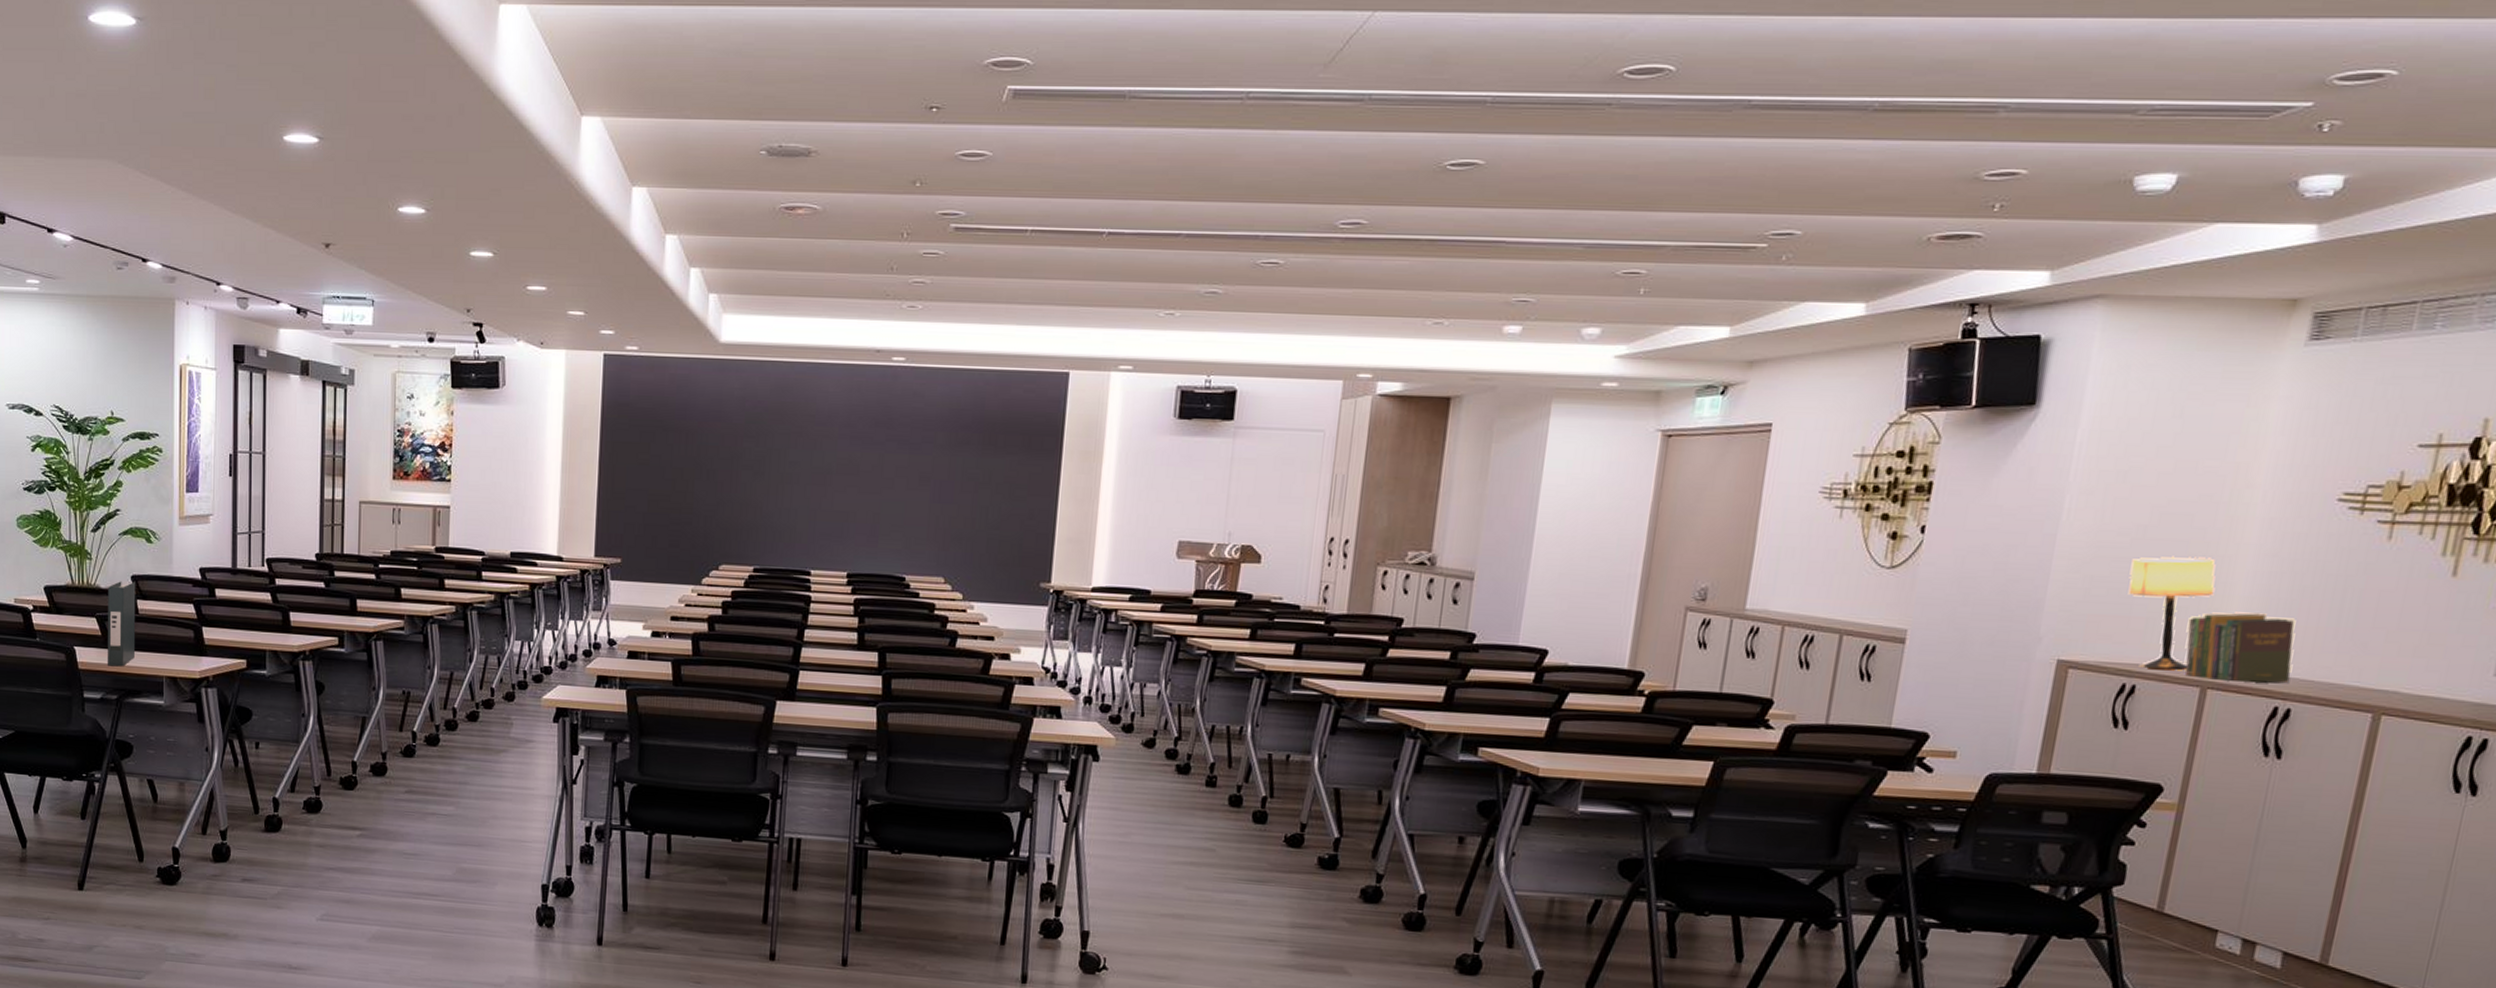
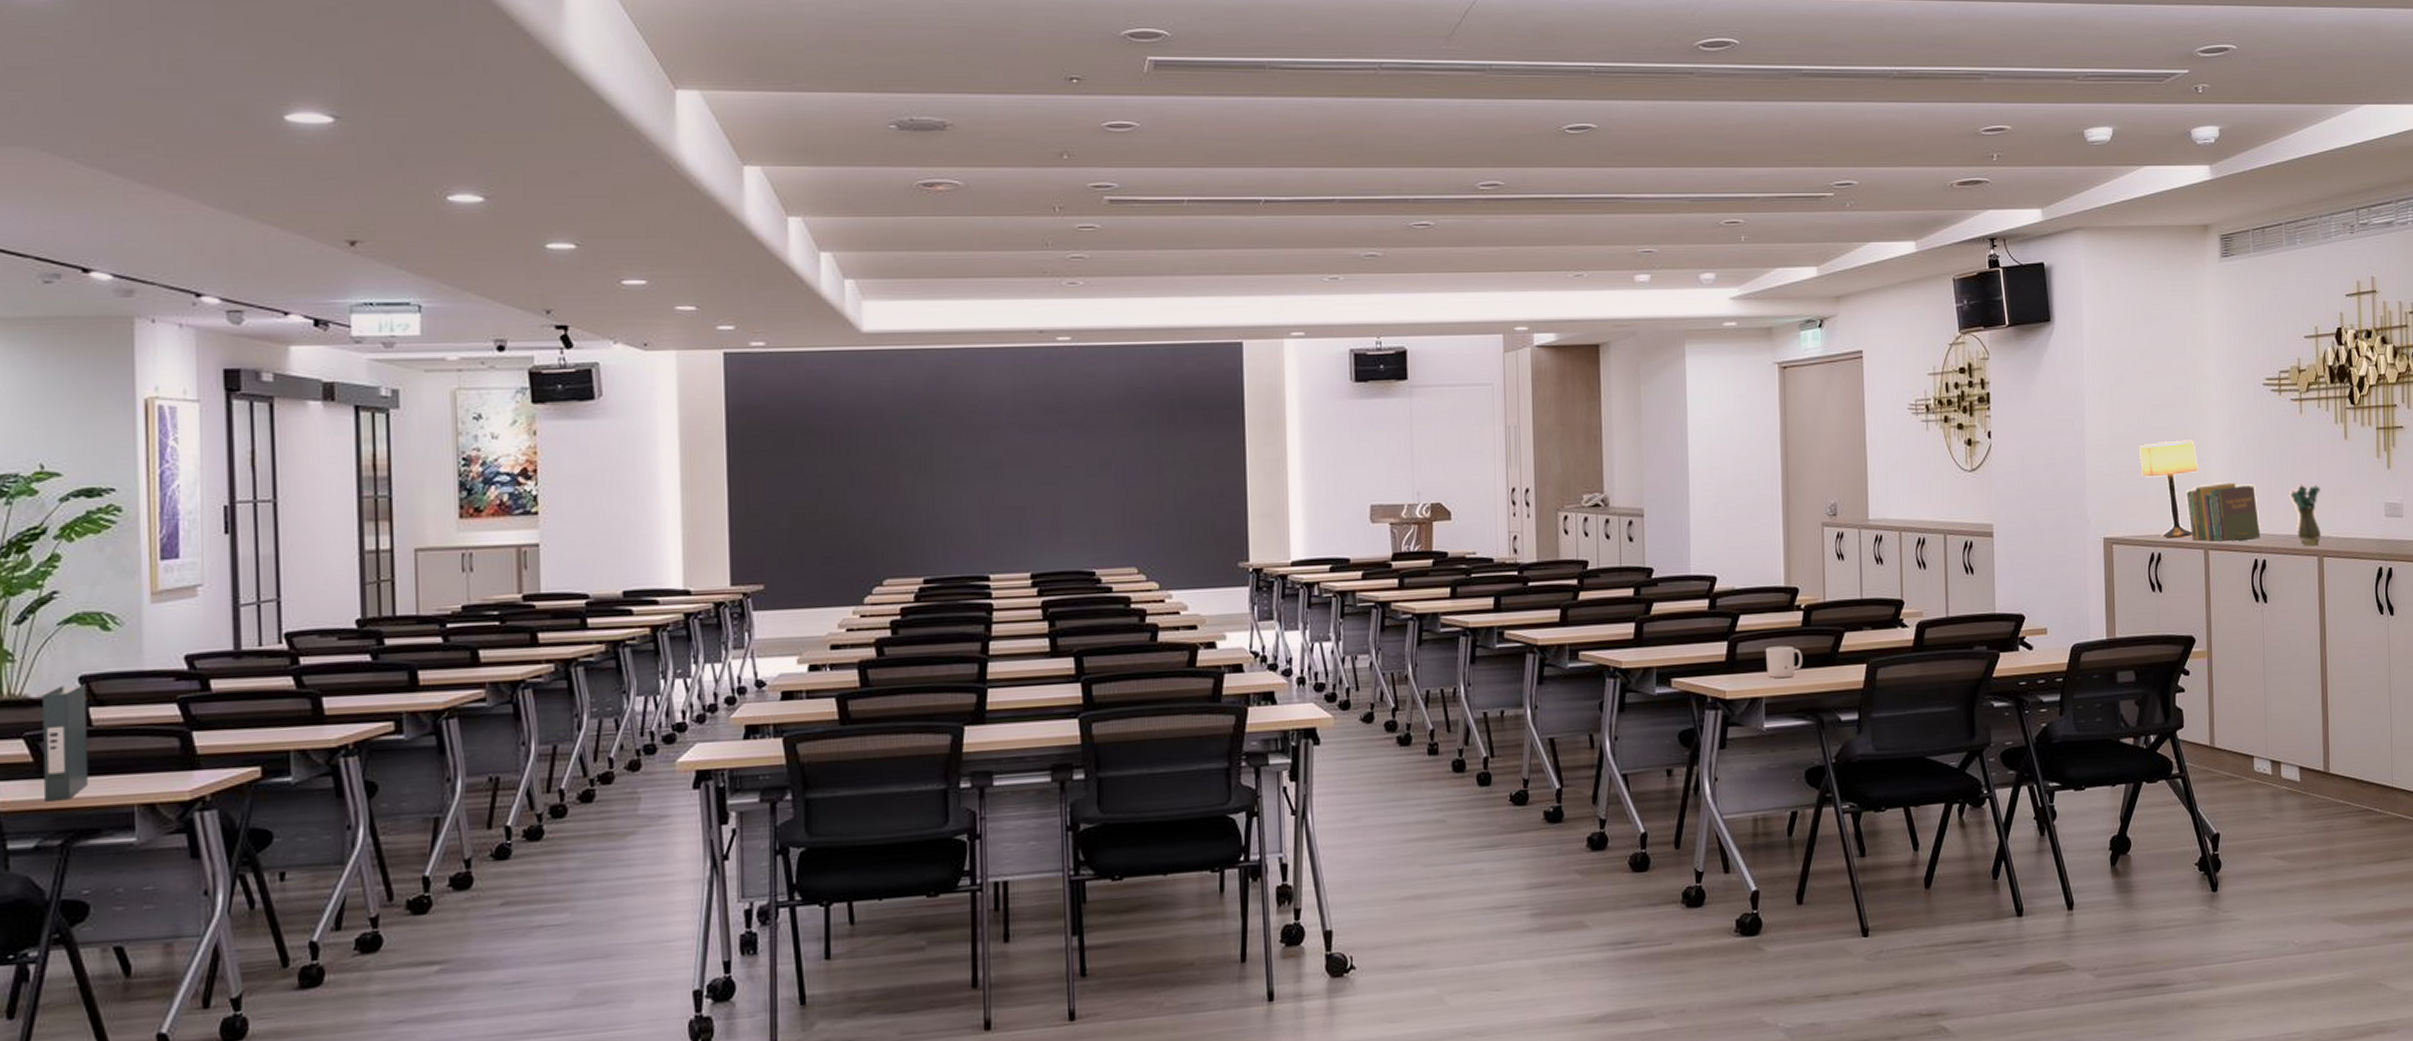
mug: none [1591,729,1637,764] -> present [1765,646,1802,679]
vase: none [2347,624,2398,701] -> present [2291,483,2322,546]

